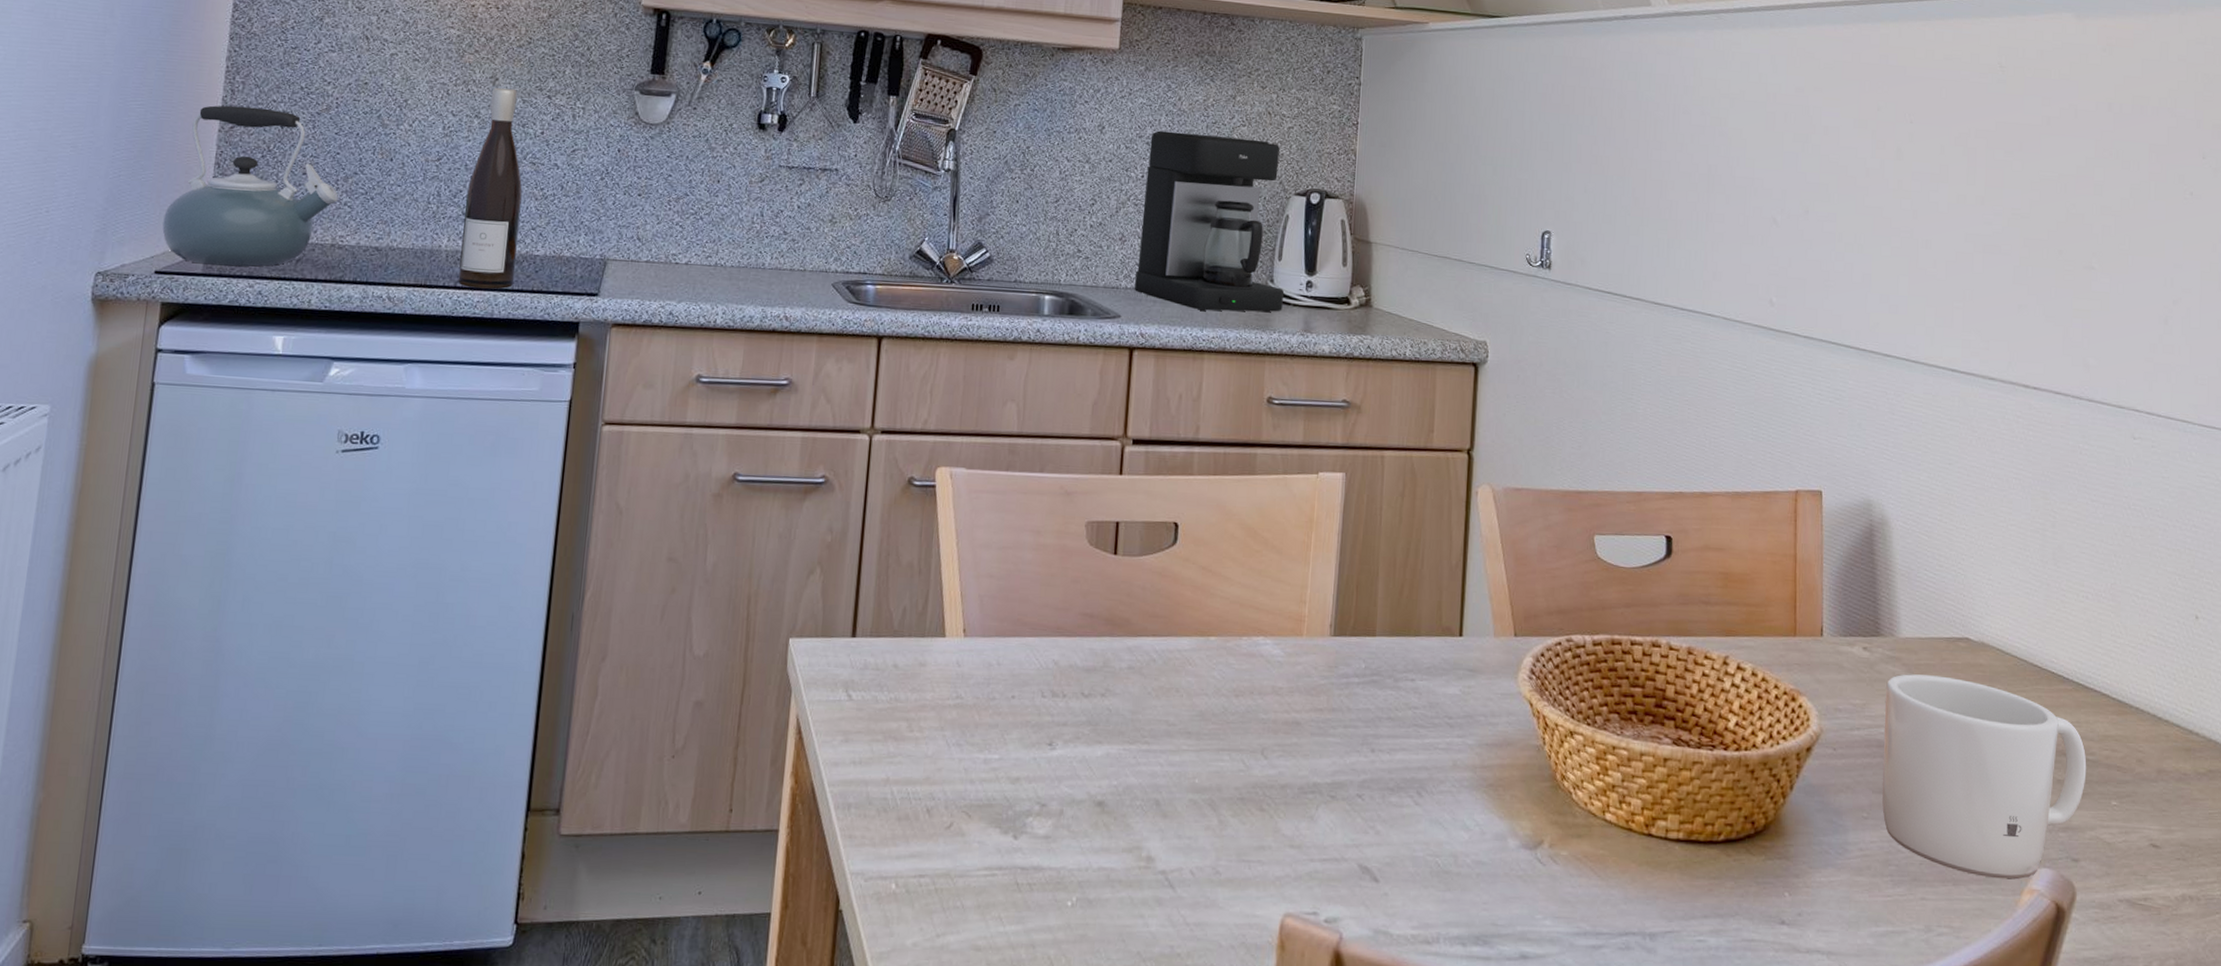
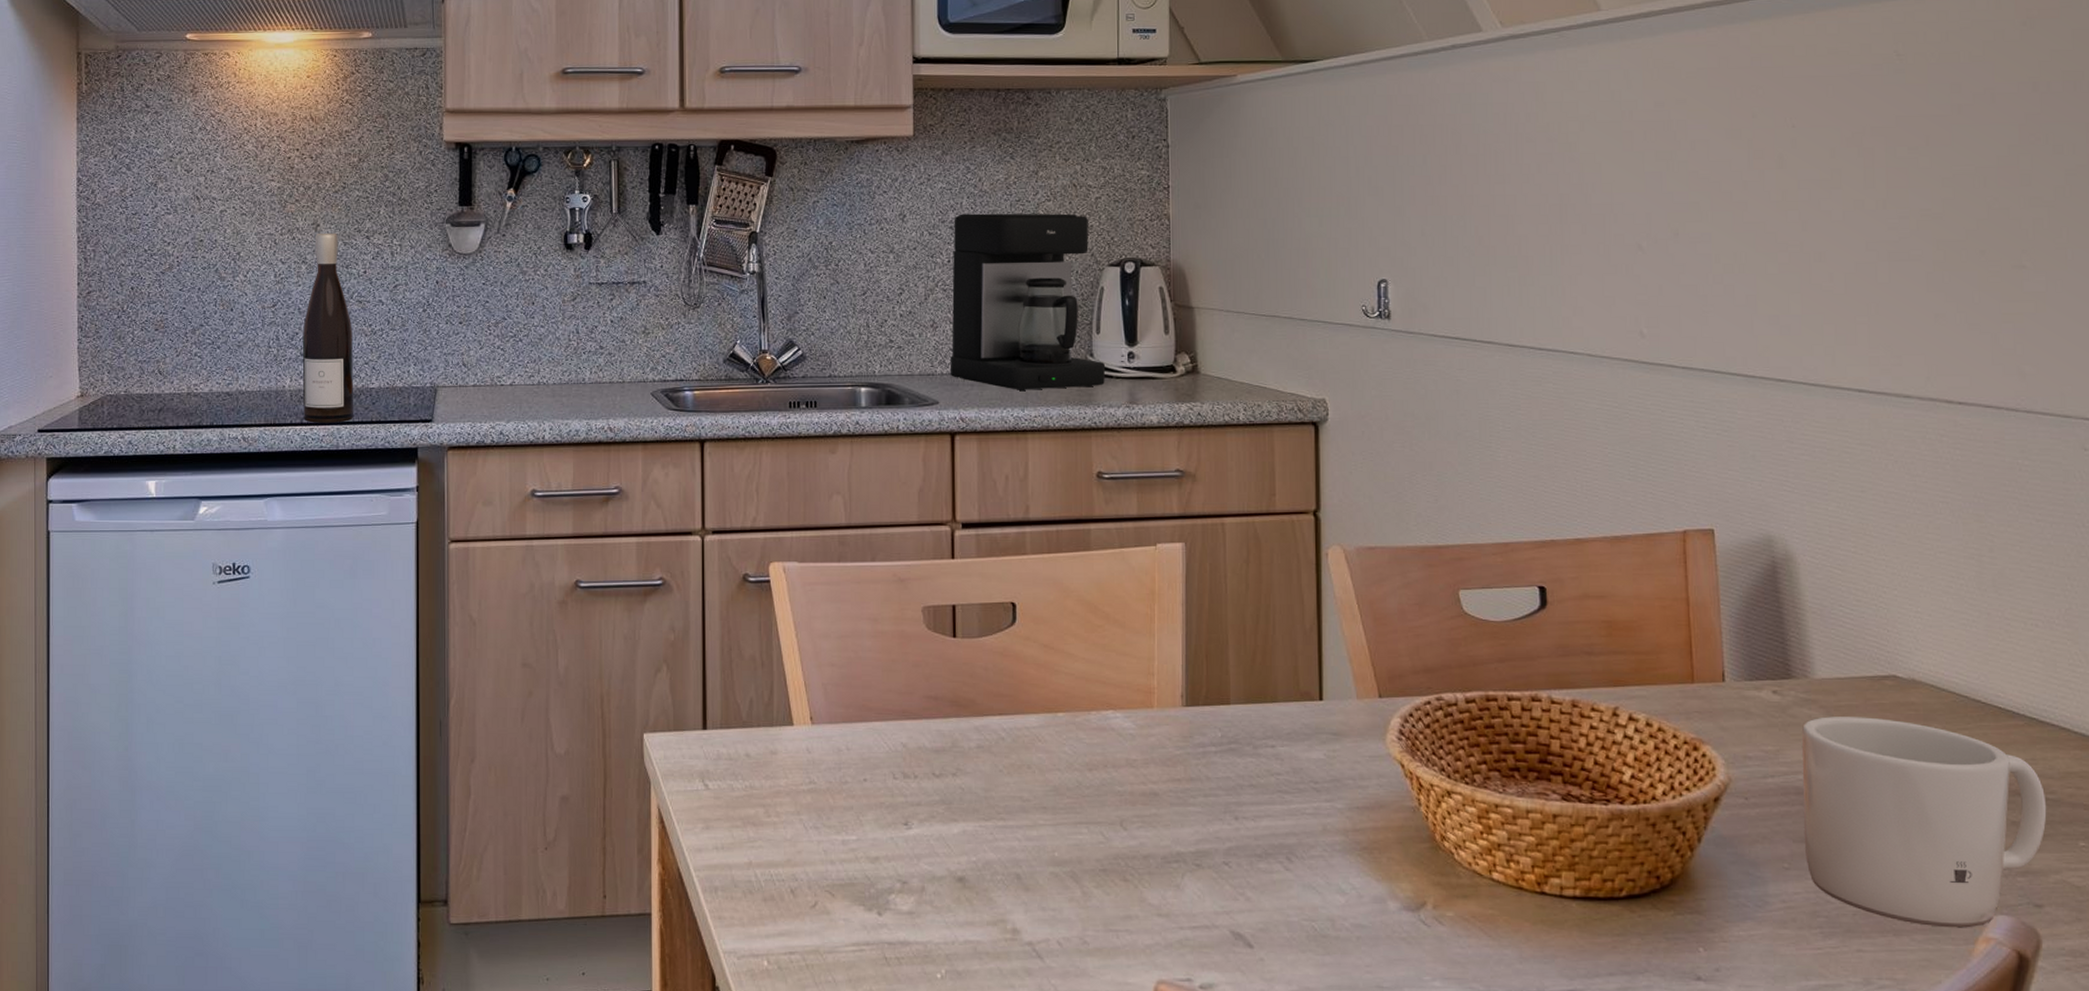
kettle: present [162,105,339,267] -> none [40,272,190,420]

